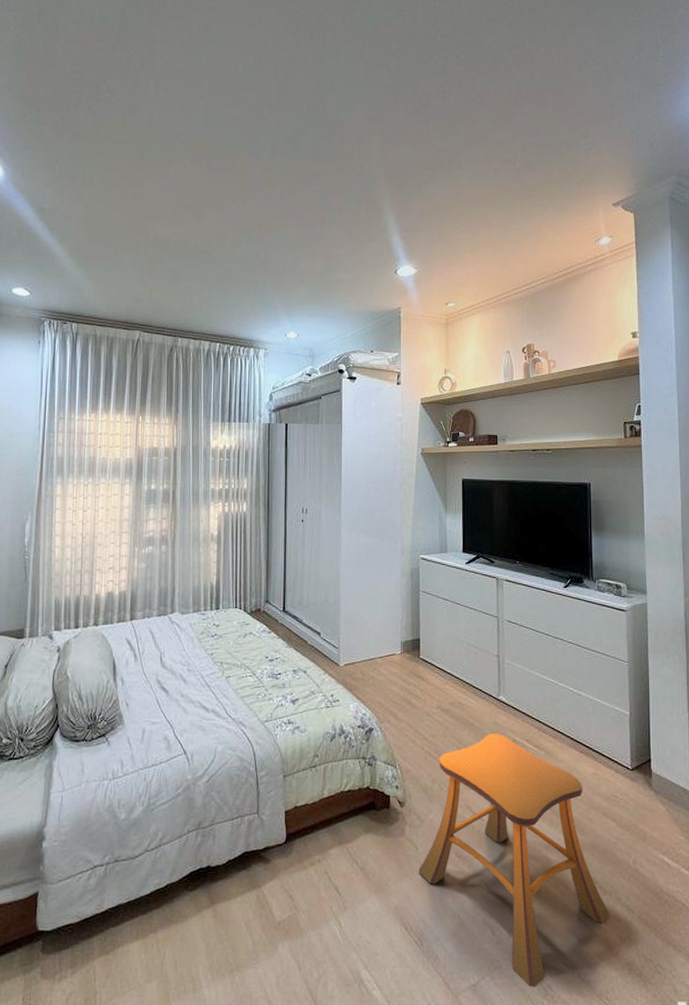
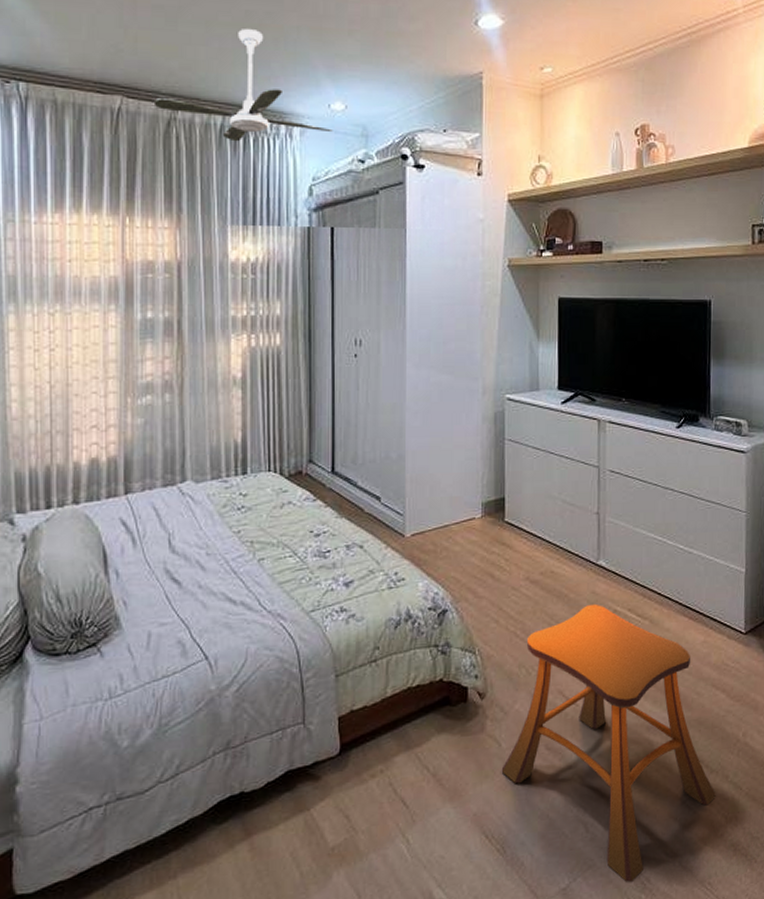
ceiling fan: none [161,282,288,362] -> present [153,29,333,142]

